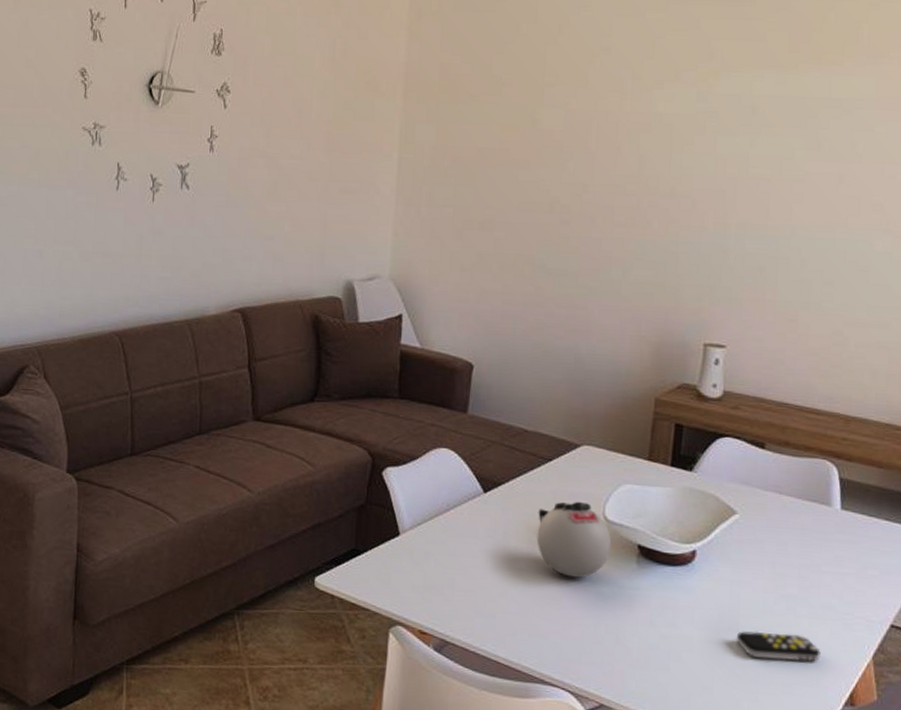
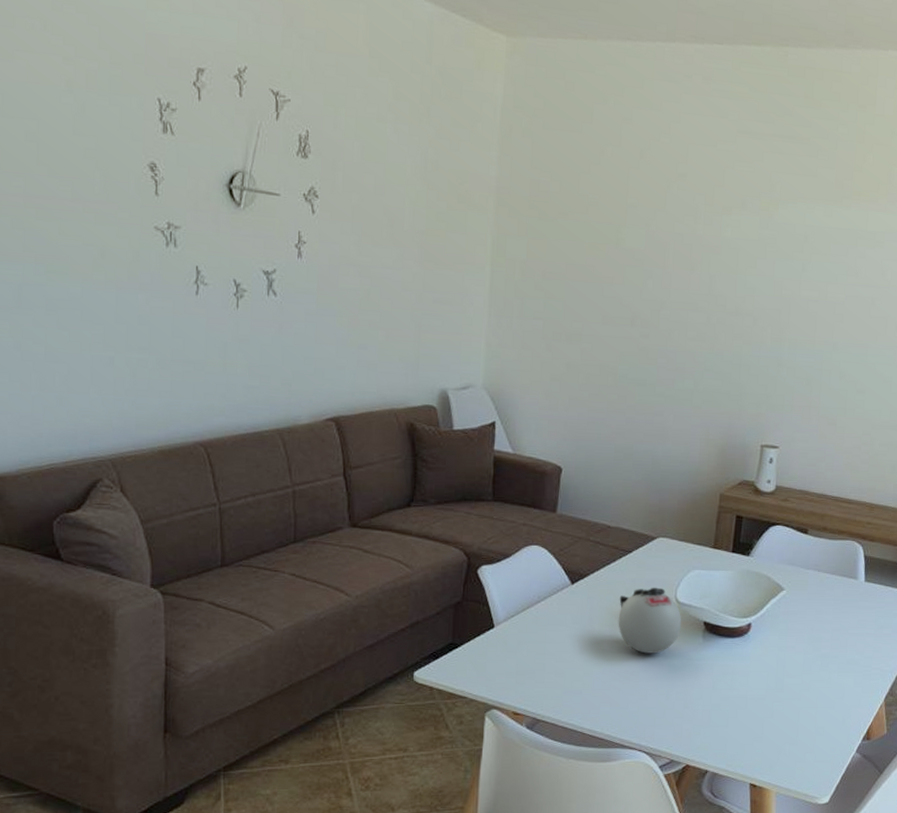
remote control: present [736,631,821,662] -> none [781,687,846,709]

